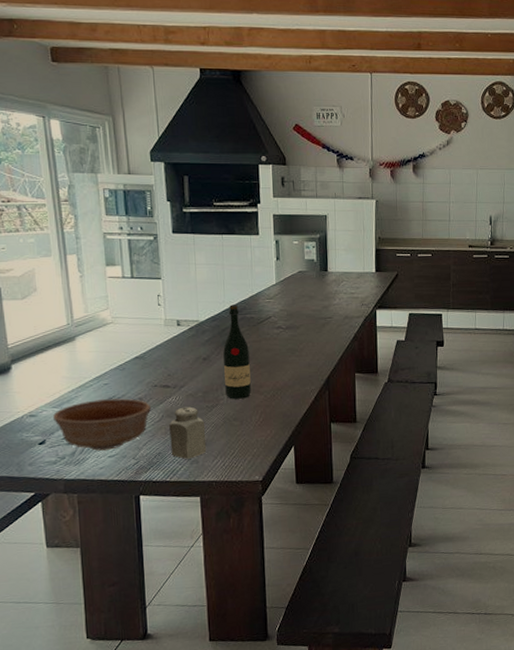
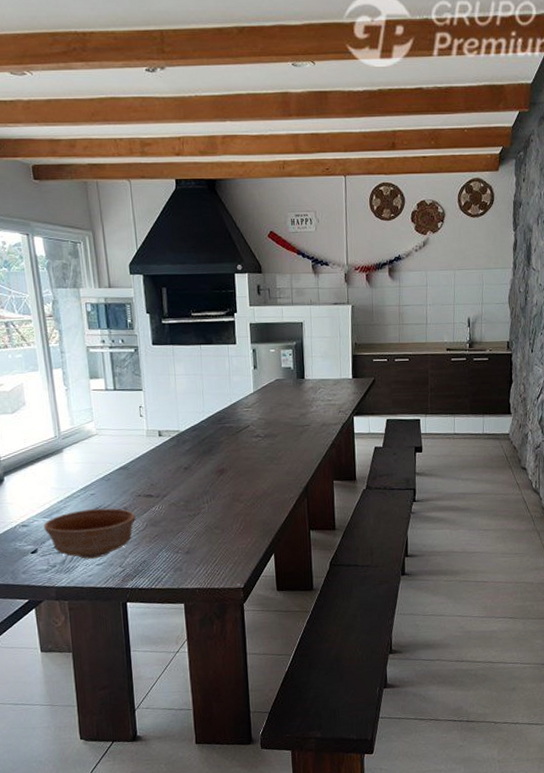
salt shaker: present [169,406,207,459] -> none [153,515,190,567]
wine bottle: present [223,304,251,399] -> none [203,414,232,508]

